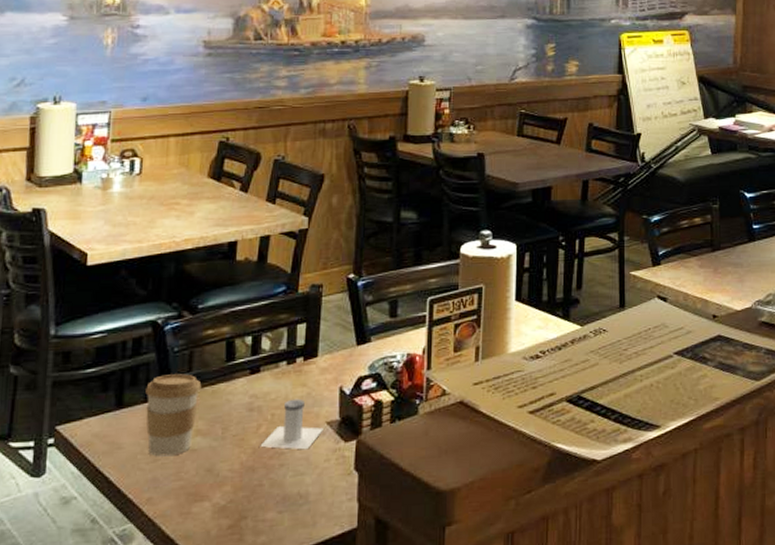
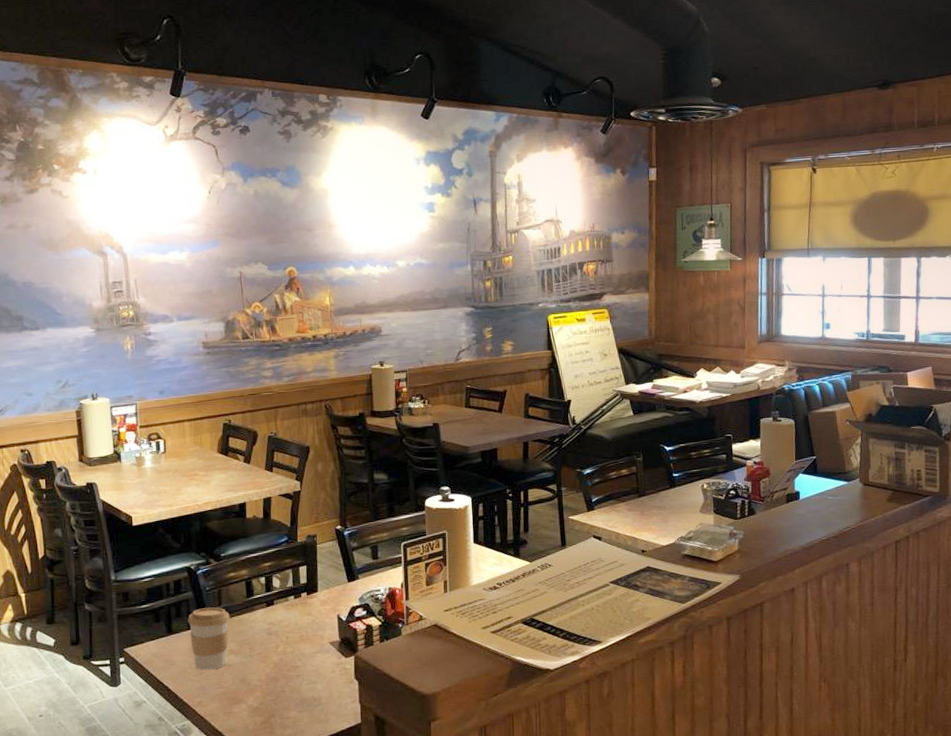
salt shaker: present [260,398,324,450] -> none [279,624,328,664]

